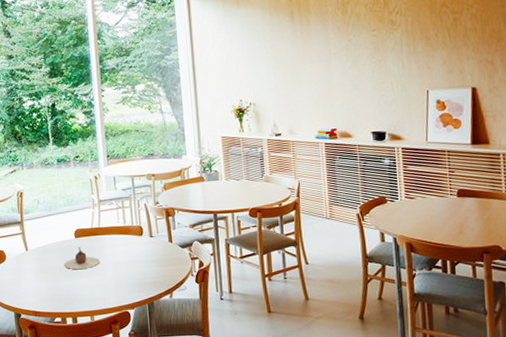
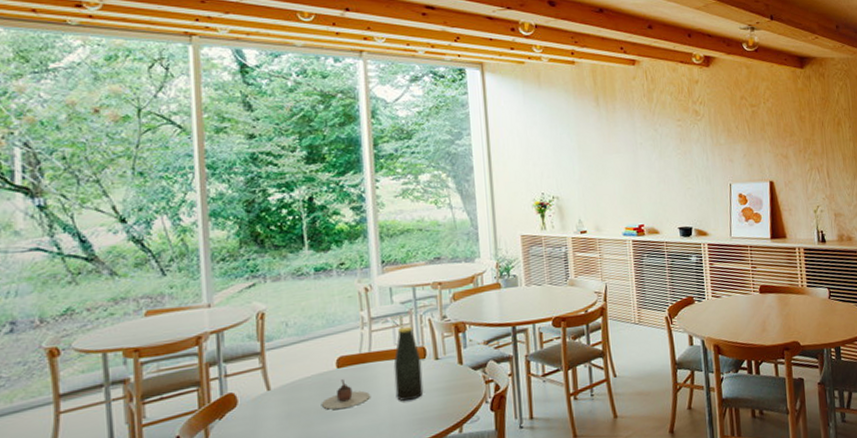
bottle: none [117,208,141,269] -> present [393,326,424,402]

